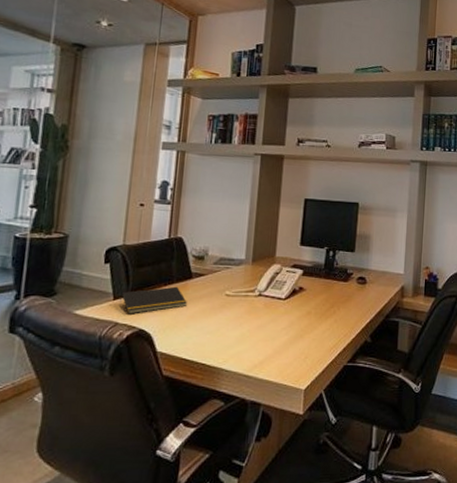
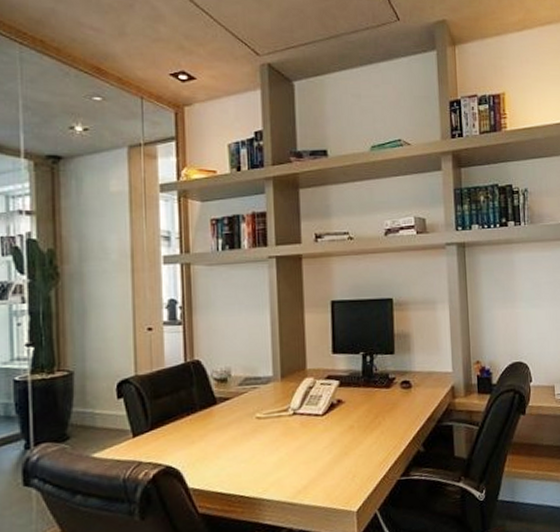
notepad: present [120,286,187,314] -> none [140,414,215,451]

